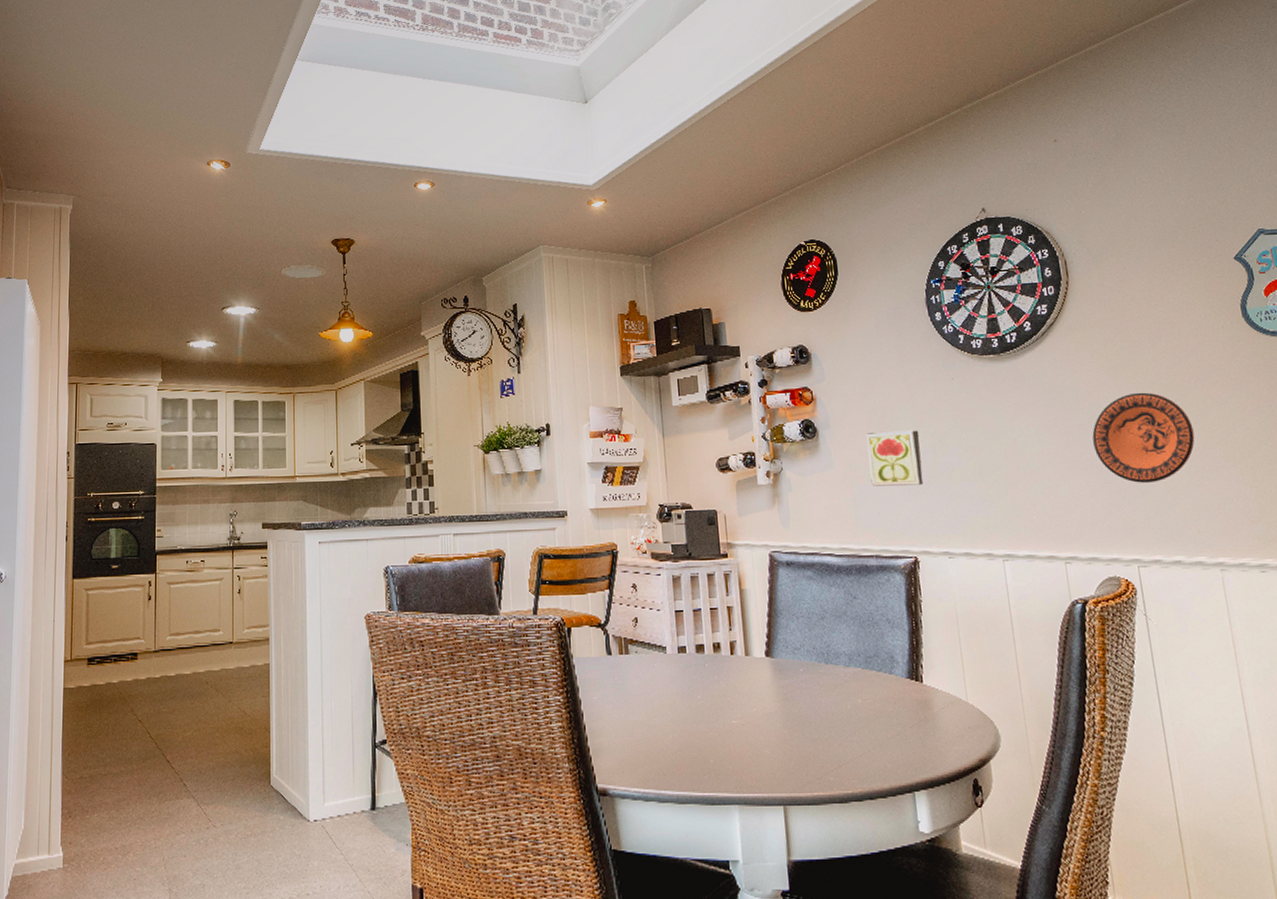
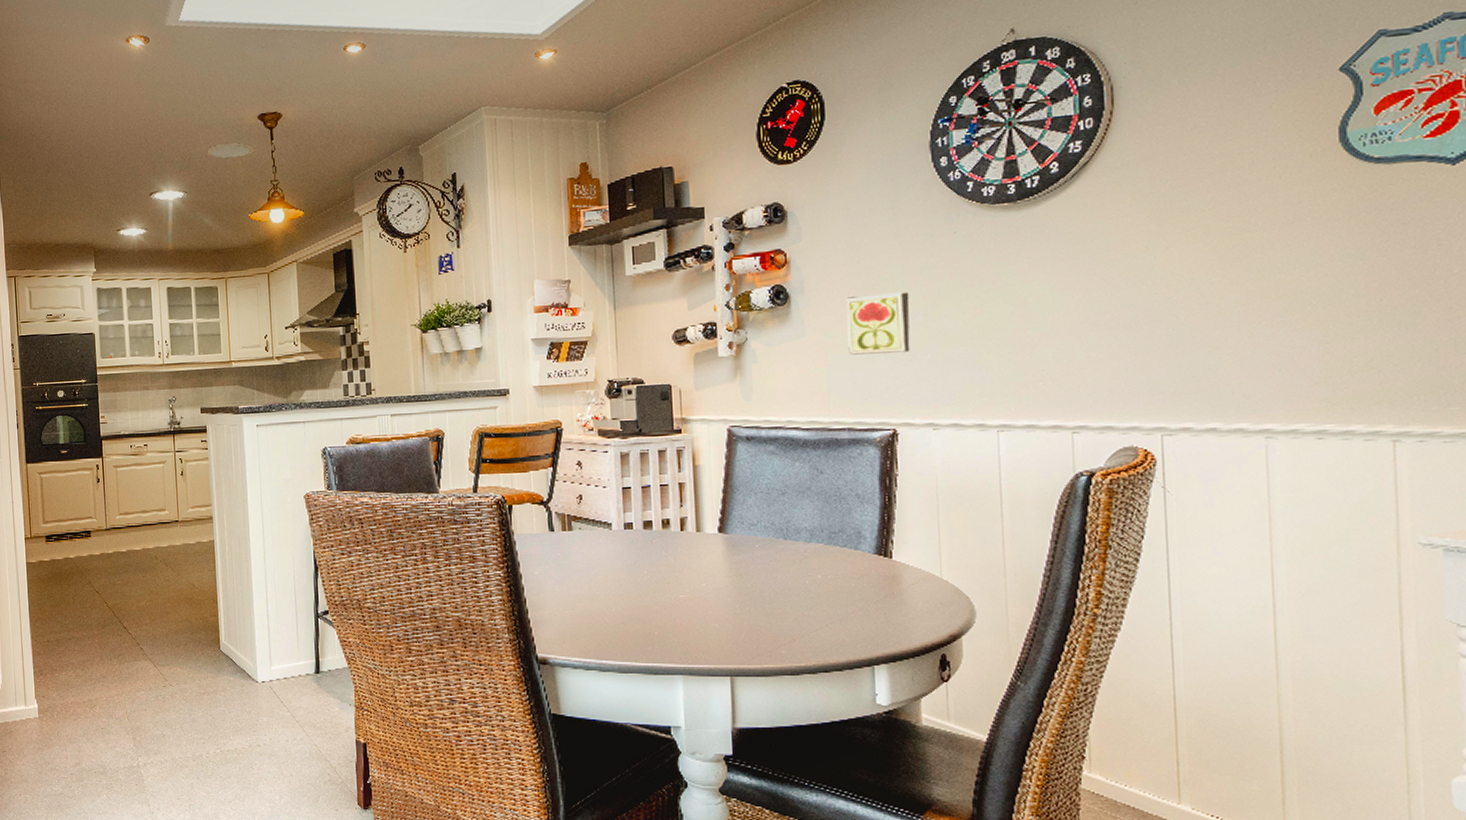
decorative plate: present [1092,392,1195,483] -> none [1122,238,1254,343]

